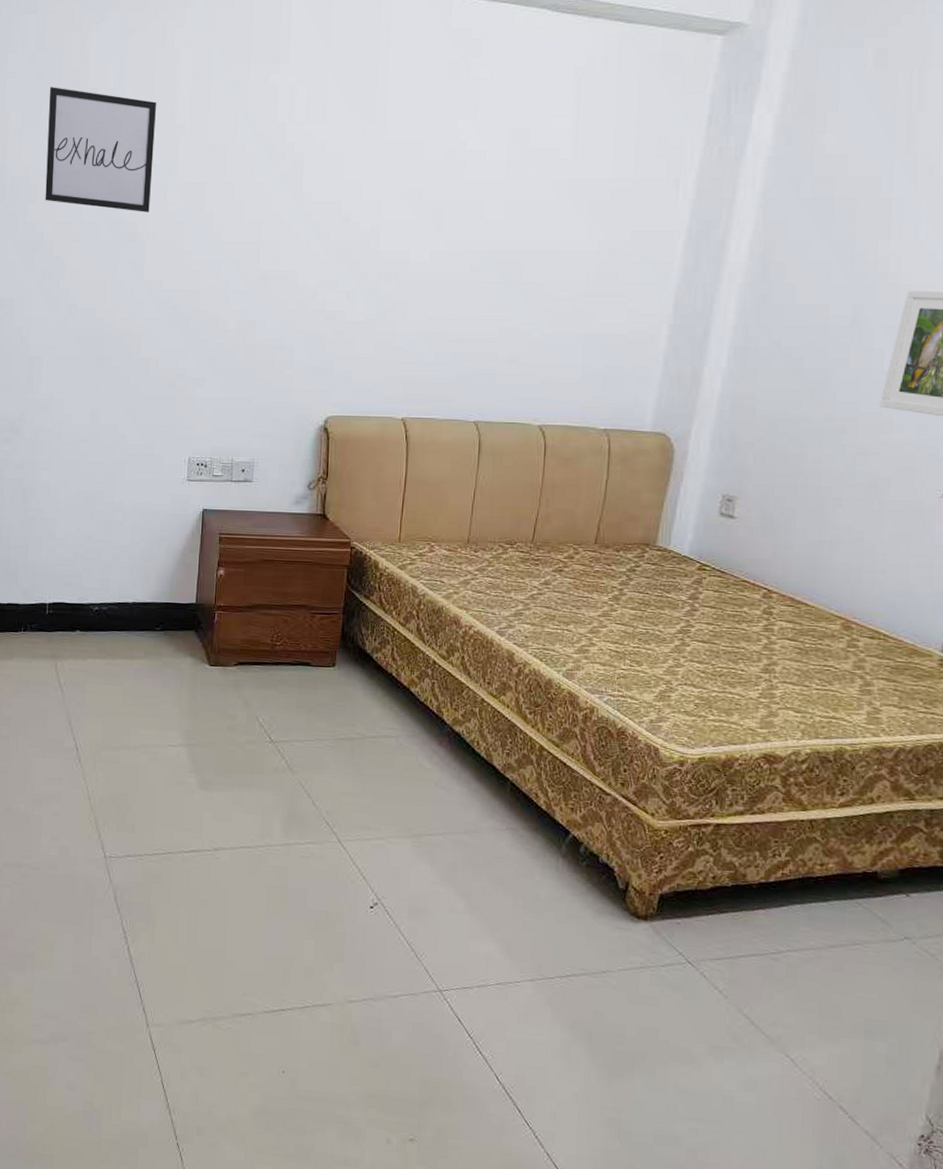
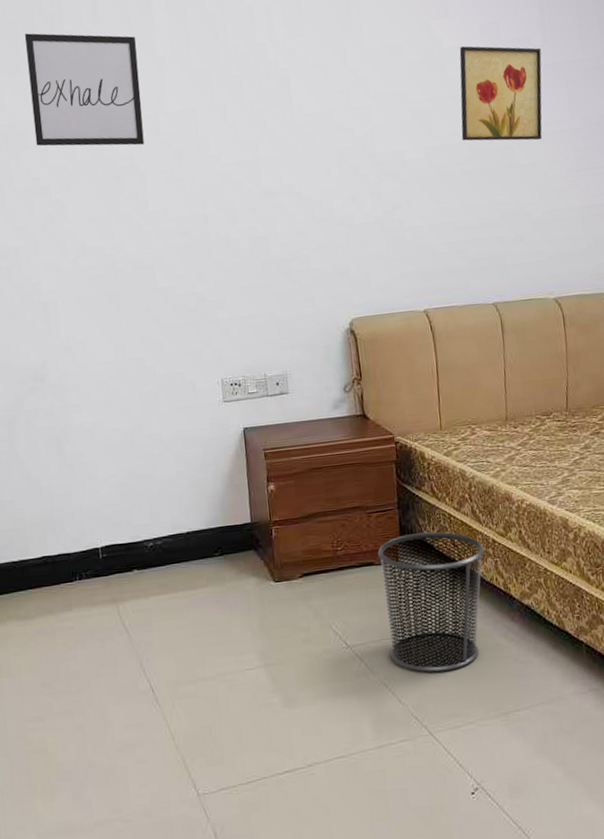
waste bin: none [311,641,424,784] -> present [377,531,485,673]
wall art: none [470,151,569,259] -> present [459,46,542,141]

